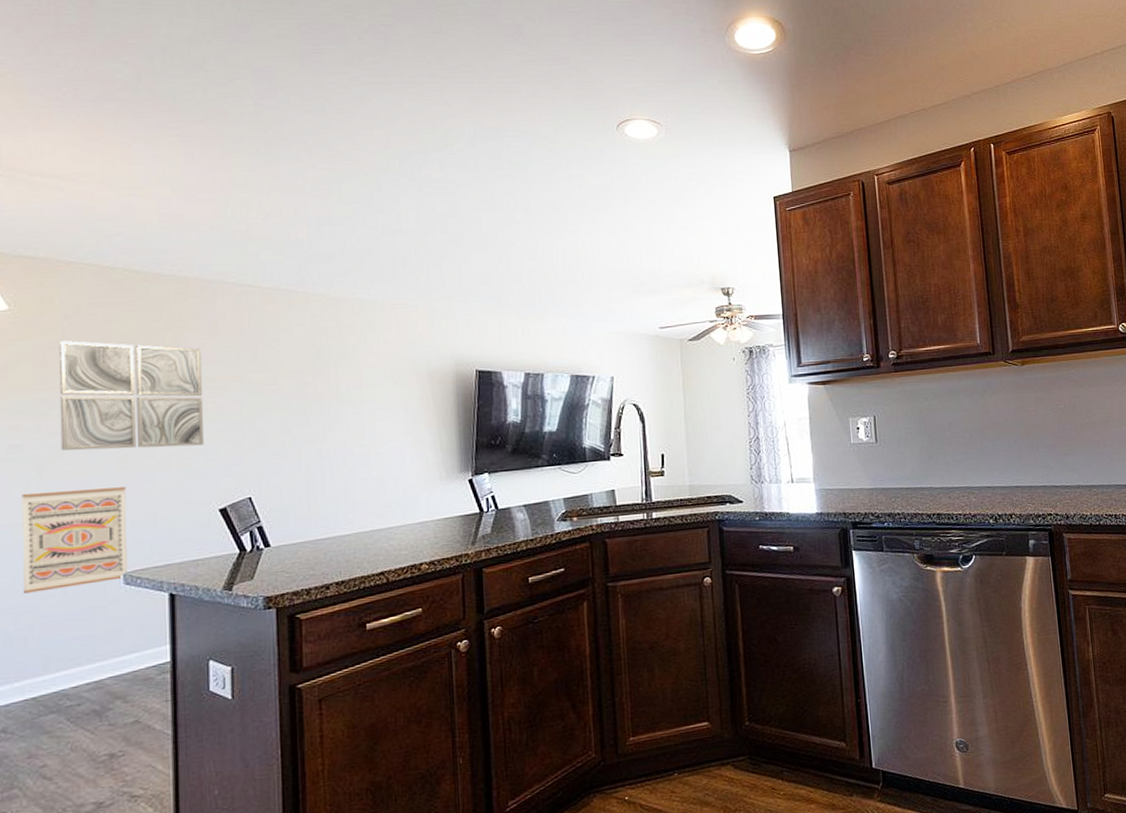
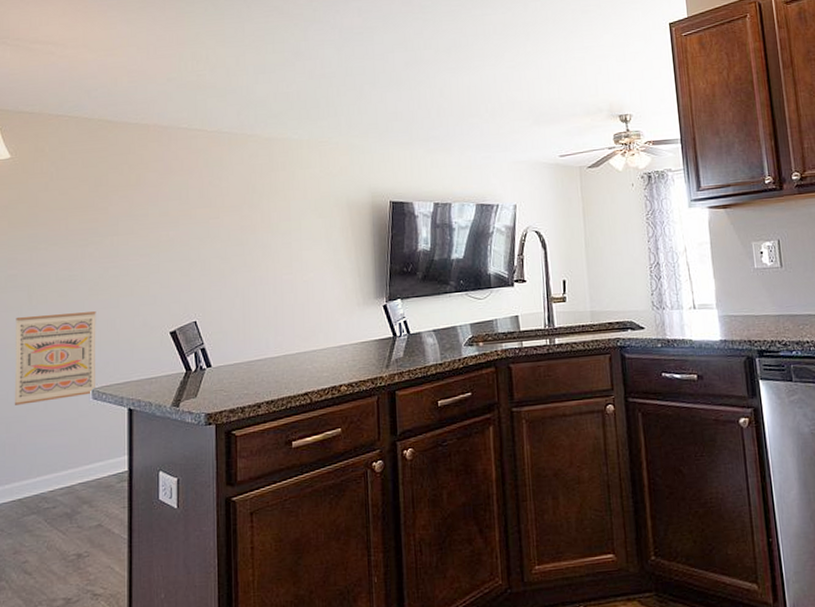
wall art: present [59,340,204,451] -> none [47,183,159,279]

